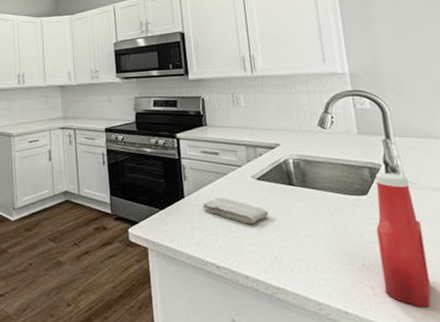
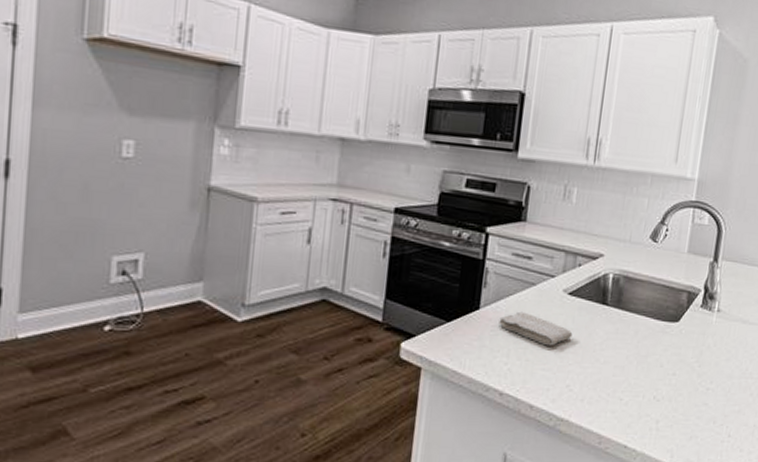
ketchup bottle: present [376,173,431,308] -> none [668,299,723,442]

